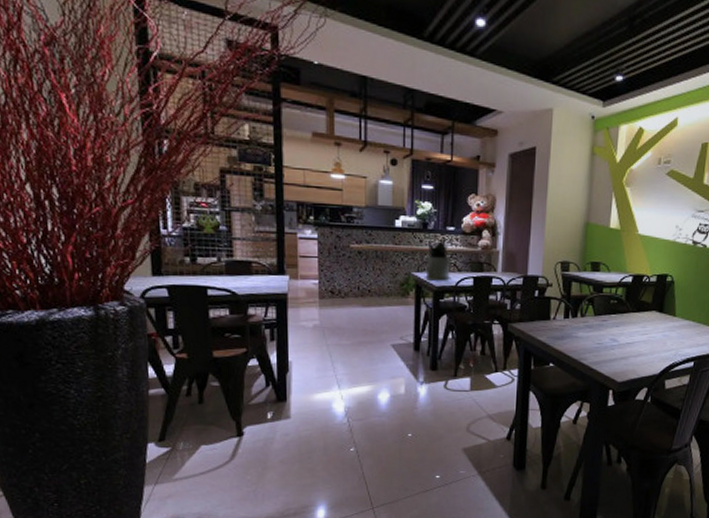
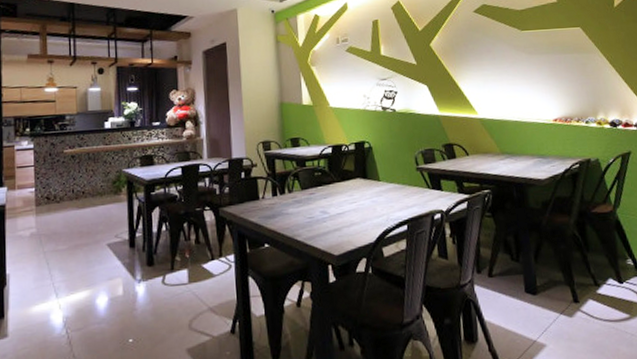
planter: present [424,240,452,281] -> none [134,135,161,176]

